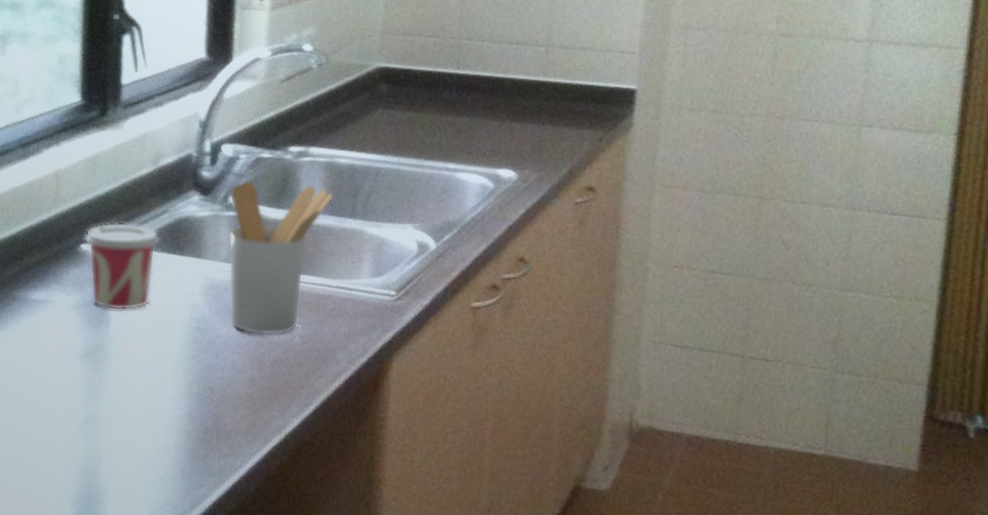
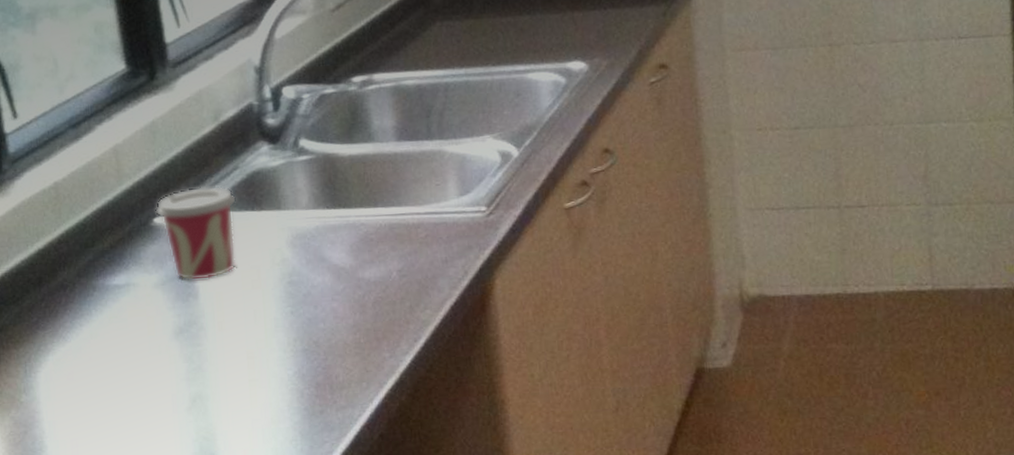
utensil holder: present [228,180,334,336] -> none [299,112,407,278]

